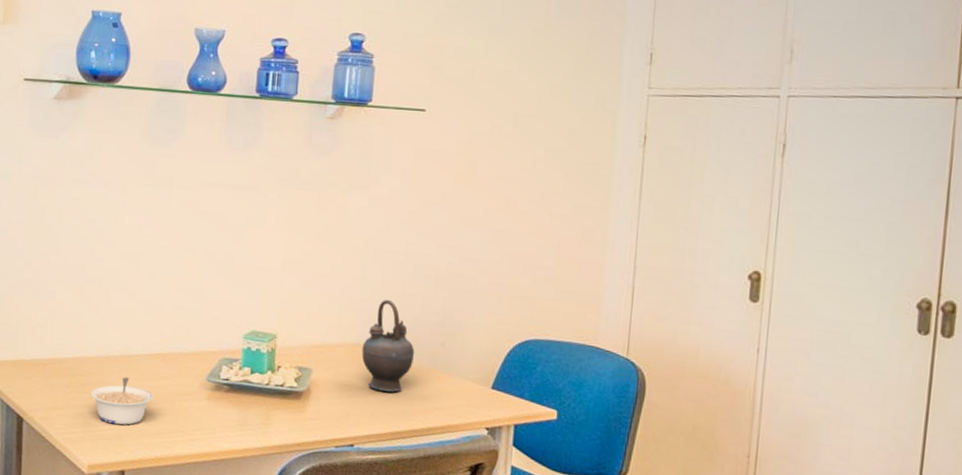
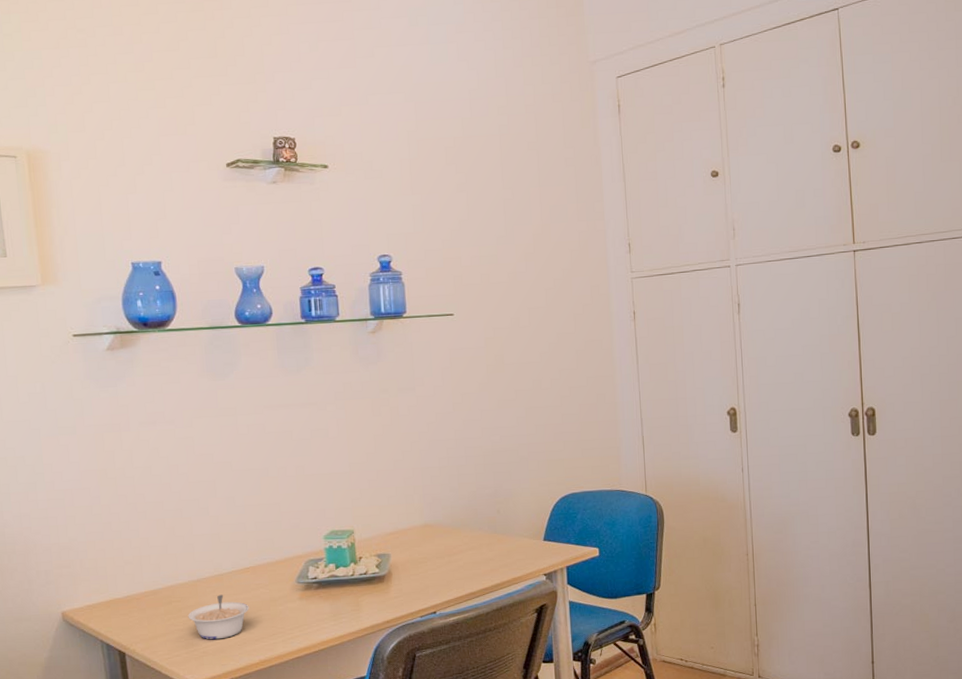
teapot: present [361,299,415,393] -> none [430,481,476,561]

